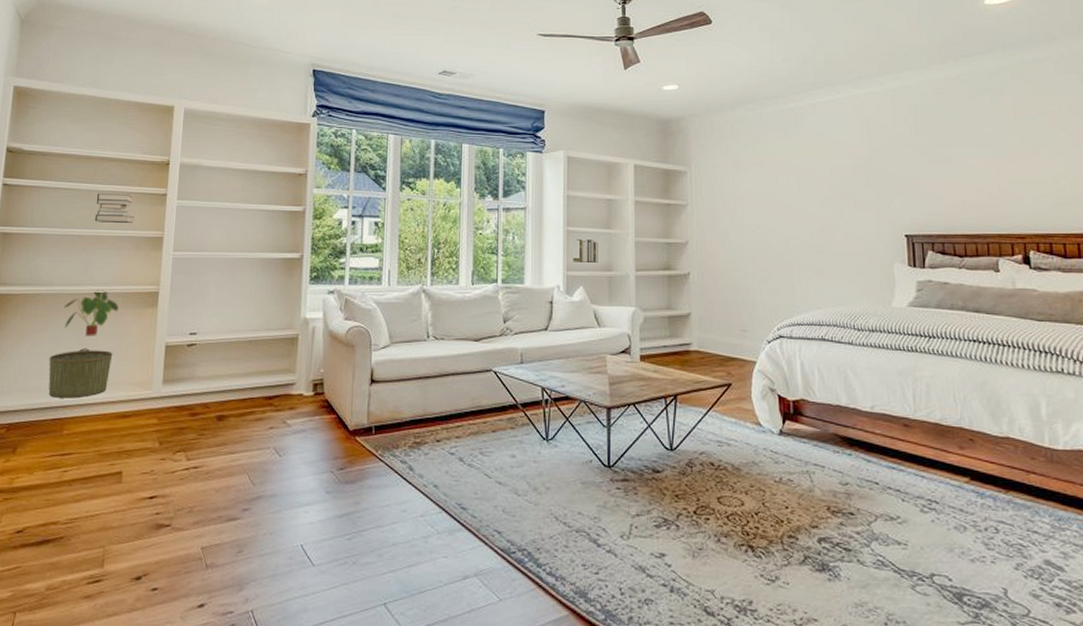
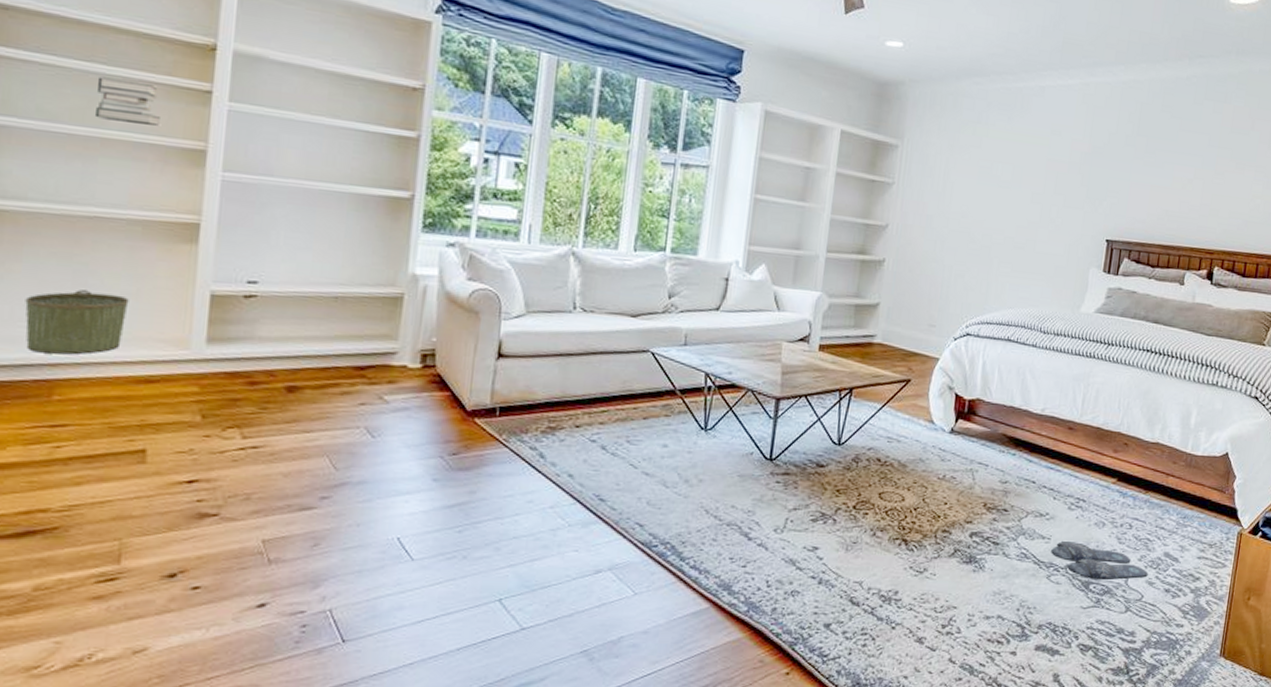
plant: present [63,290,119,336] -> none [46,213,137,275]
books: present [573,239,598,263] -> none [757,210,789,239]
slippers: none [910,547,1030,592] -> present [1051,541,1148,581]

